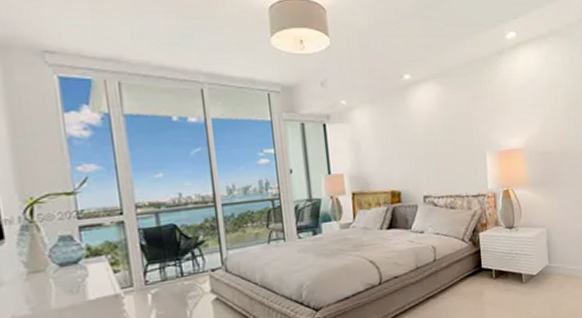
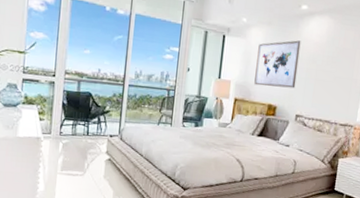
wall art: none [366,114,416,173] -> present [254,40,301,89]

